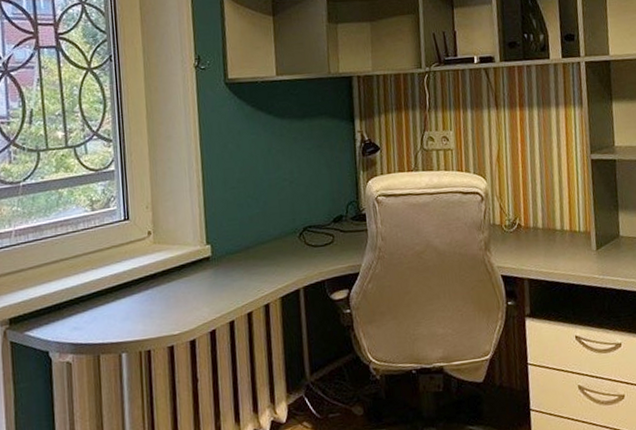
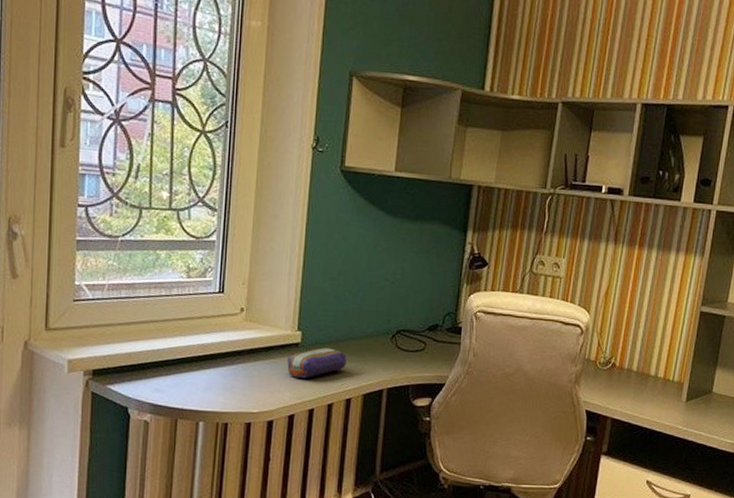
pencil case: none [201,256,259,292] -> present [287,347,346,378]

